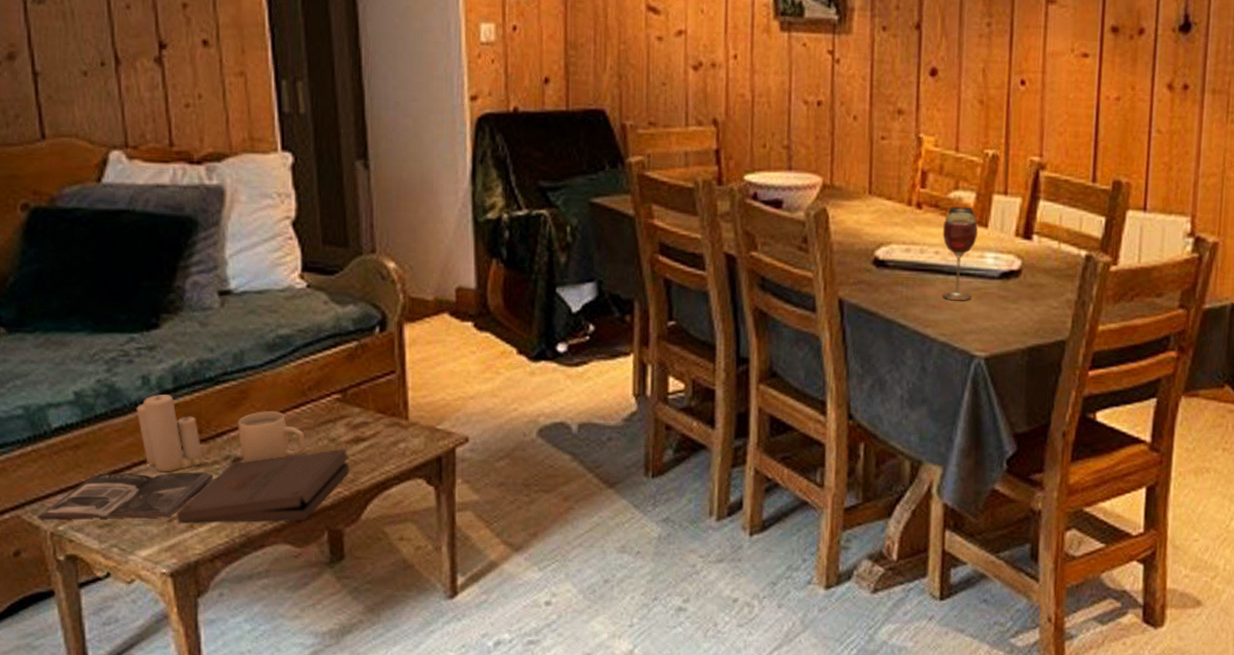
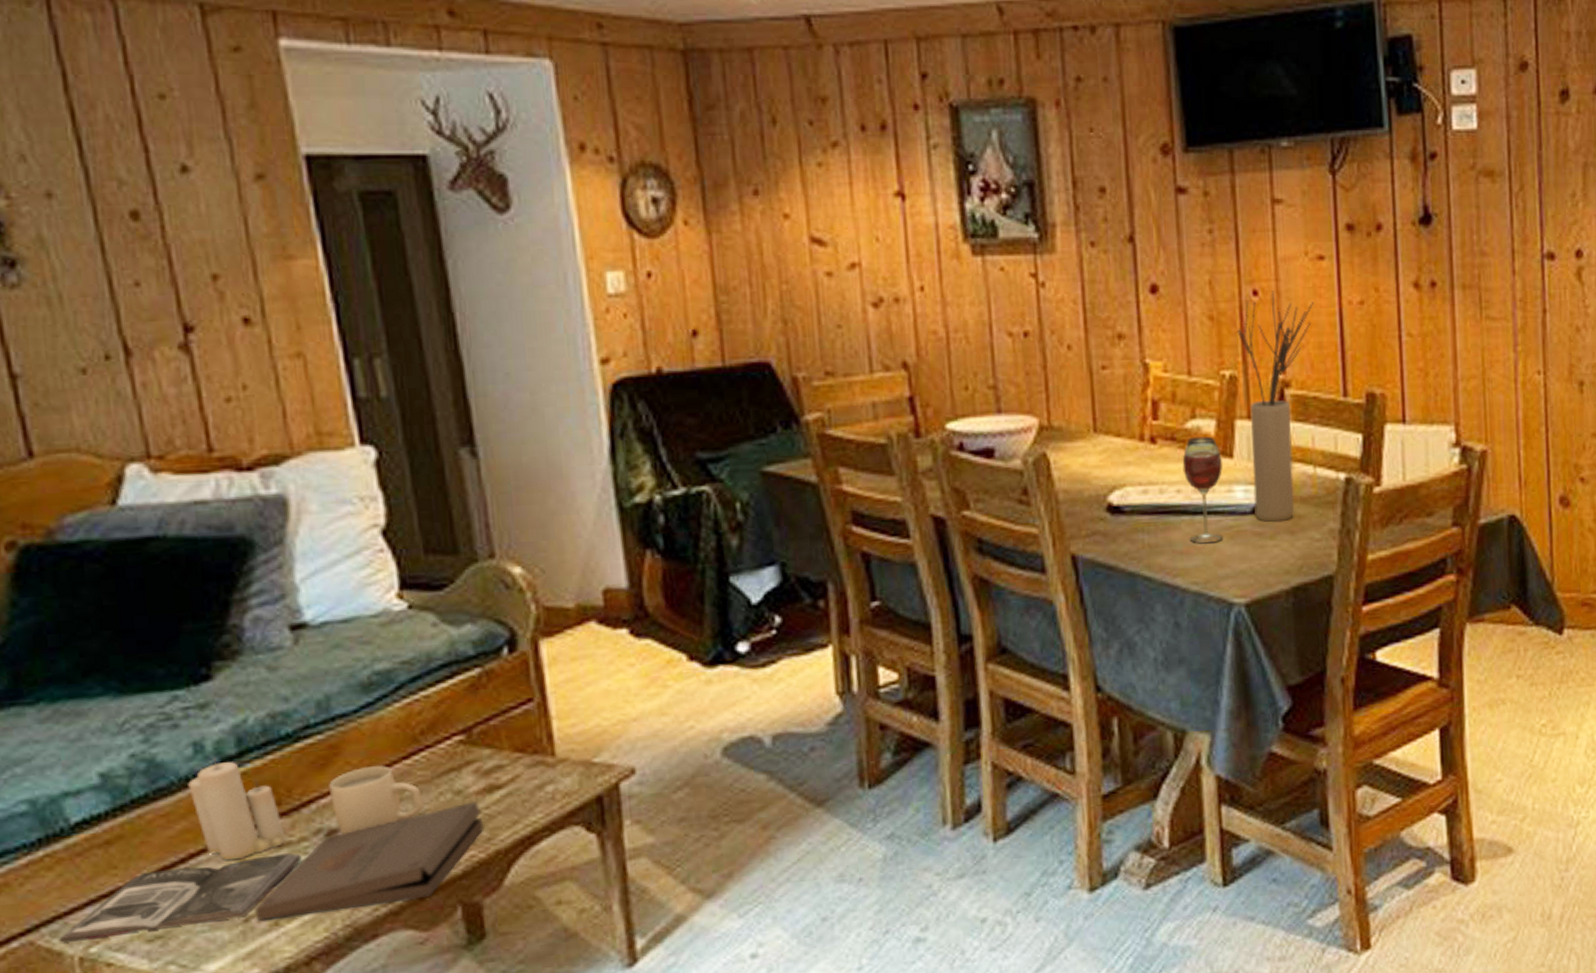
vase: none [1002,82,1075,289] -> present [1237,290,1314,523]

